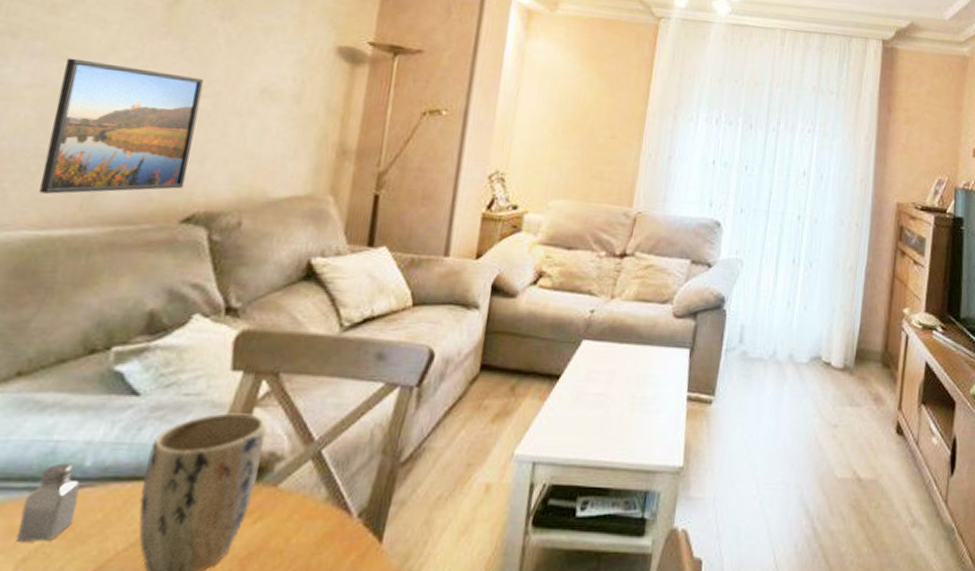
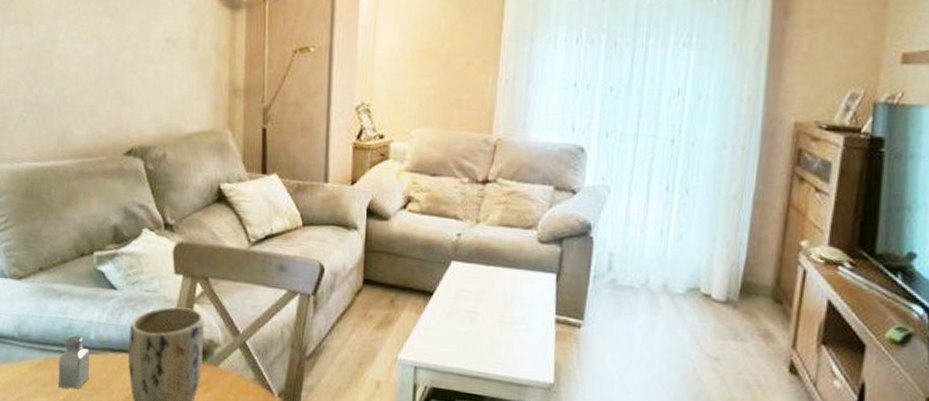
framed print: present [39,58,205,194] -> none [30,23,125,134]

